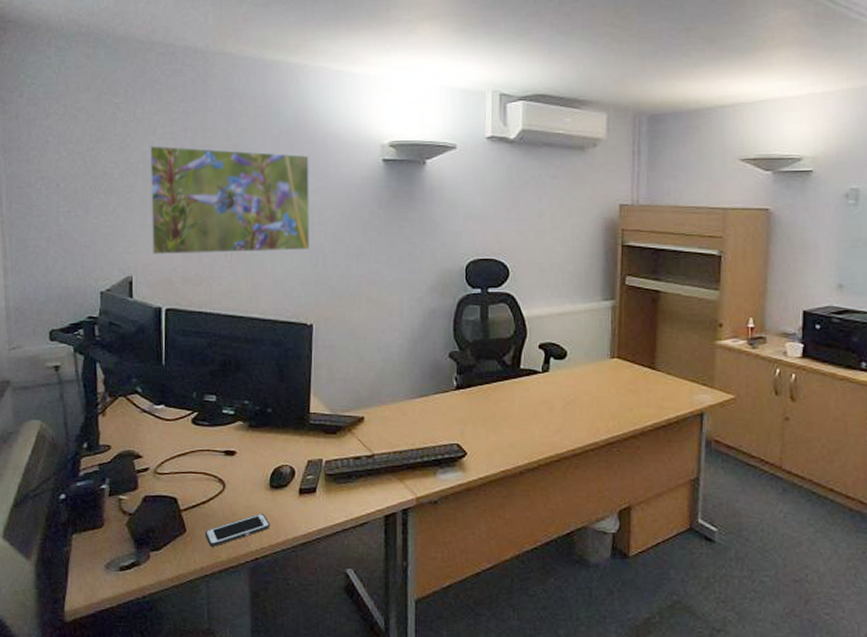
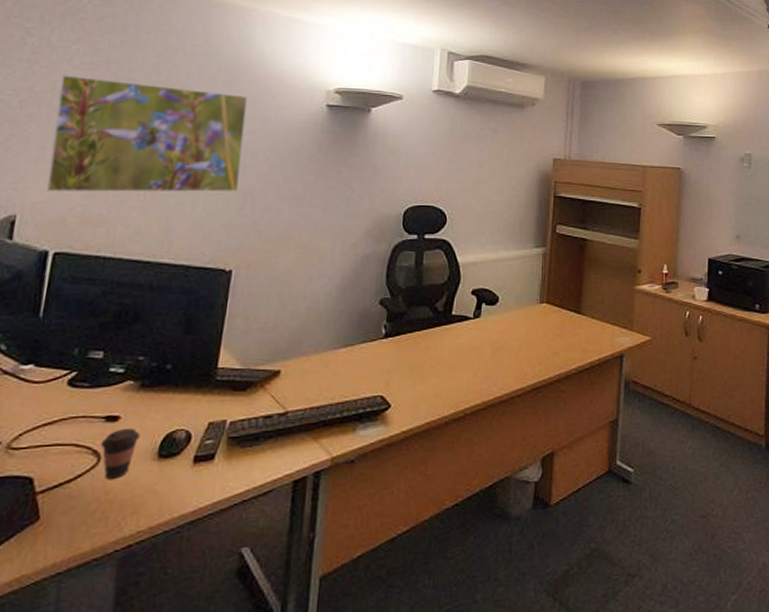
cell phone: present [204,513,271,547] -> none [64,488,153,536]
coffee cup: none [223,461,254,503] -> present [100,427,141,479]

